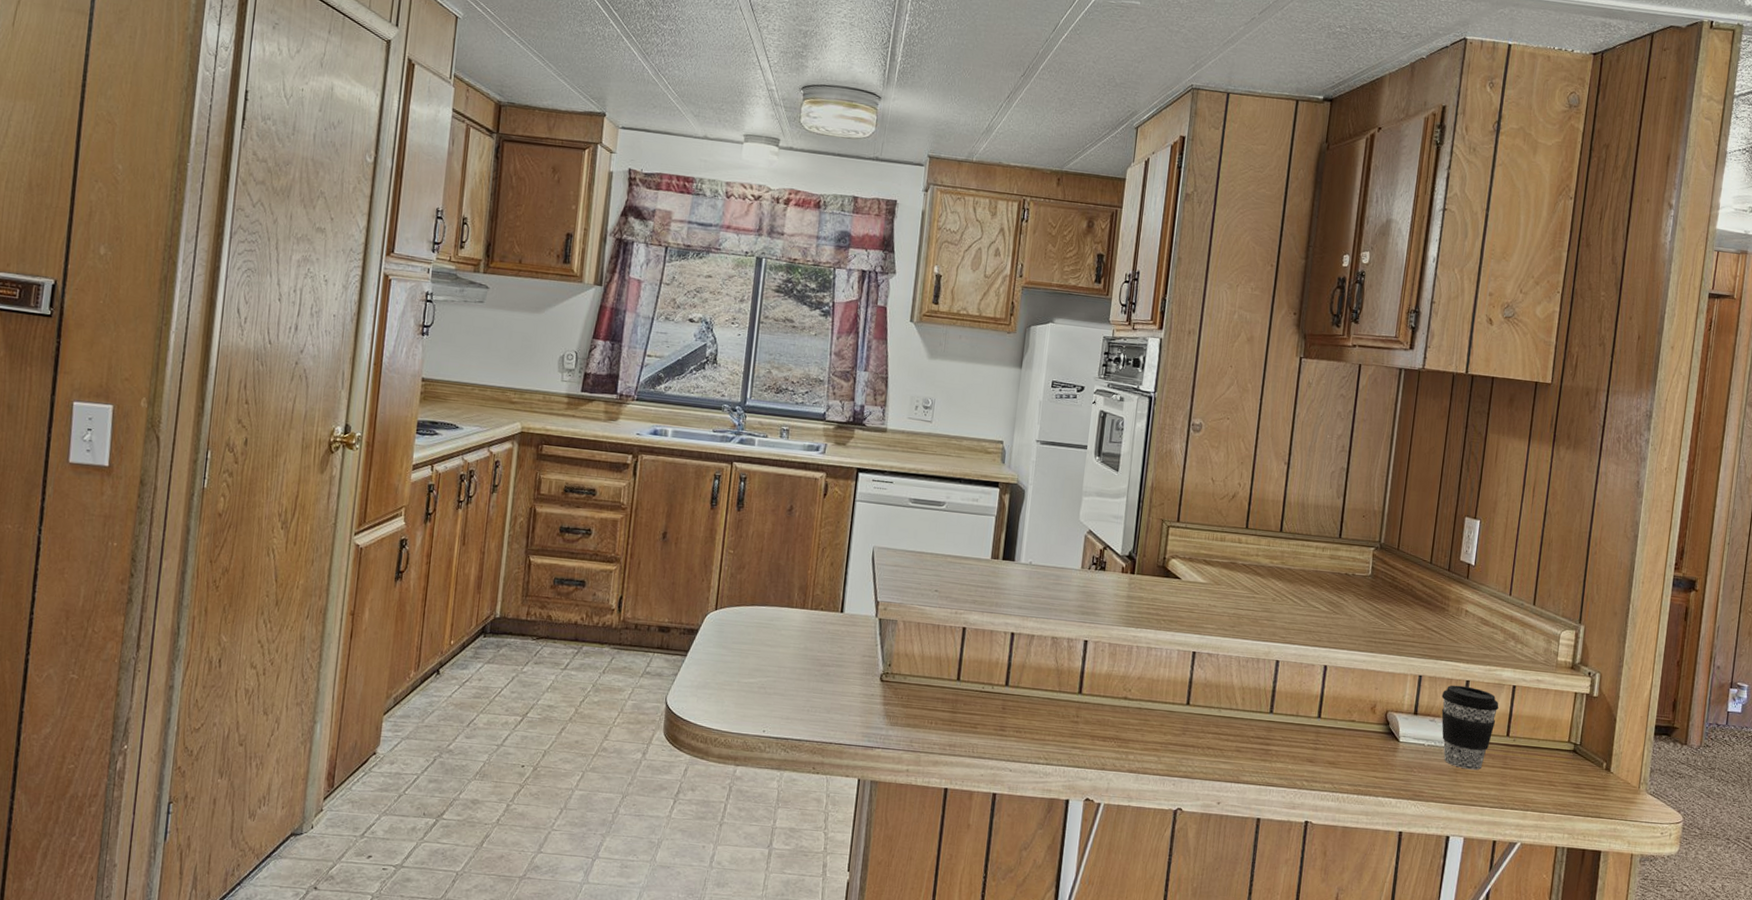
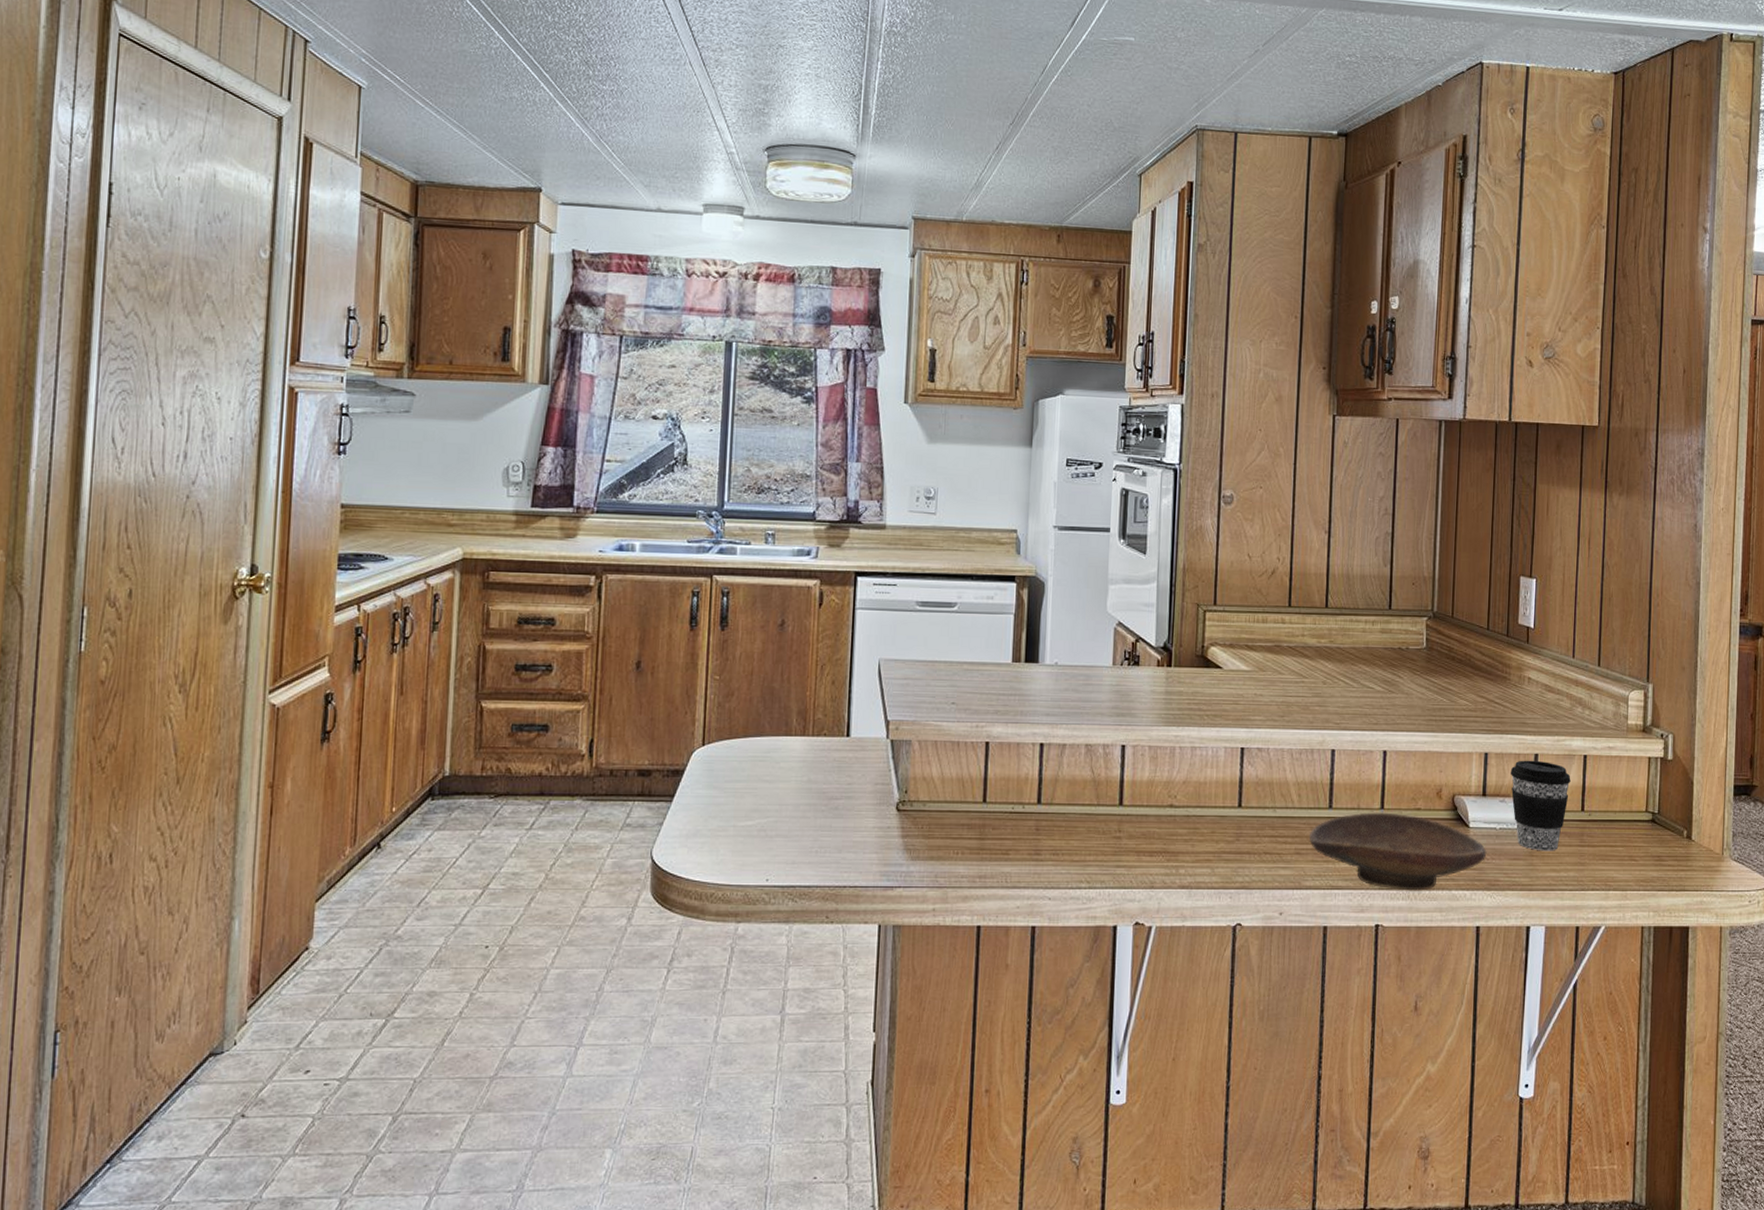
decorative bowl: none [1249,719,1414,796] -> present [1308,812,1487,891]

